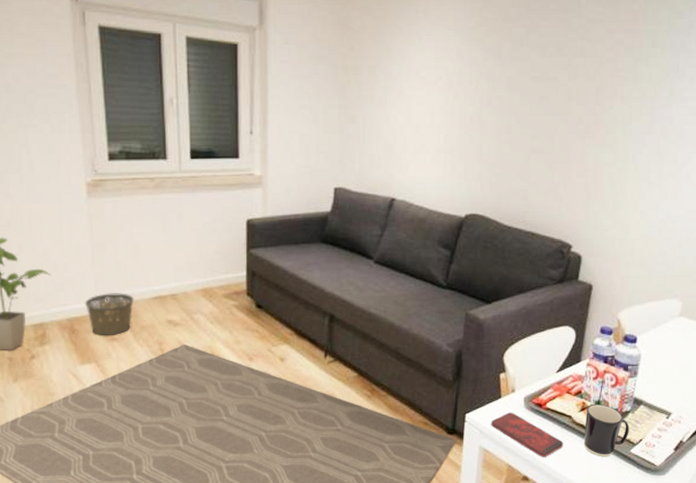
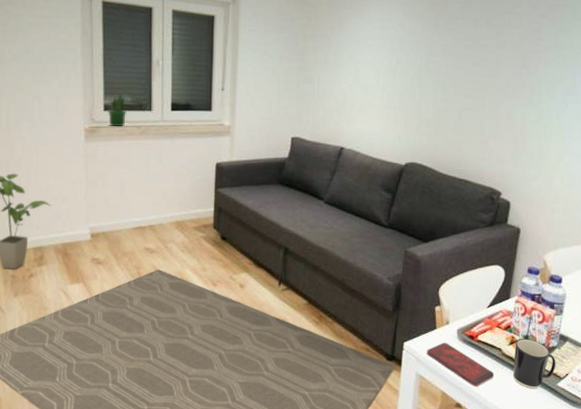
basket: present [84,293,134,337] -> none [77,223,118,260]
planter: none [113,136,136,180] -> present [108,91,126,127]

